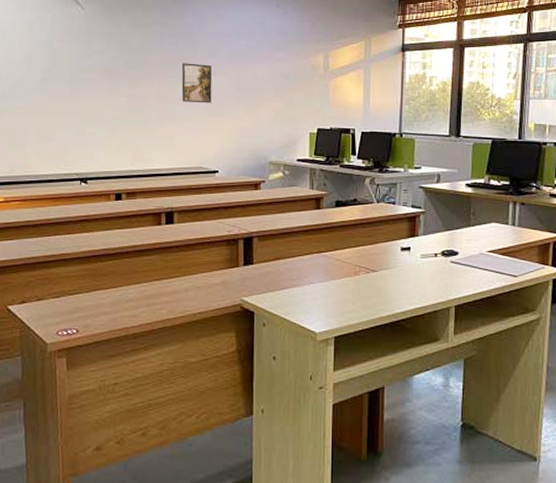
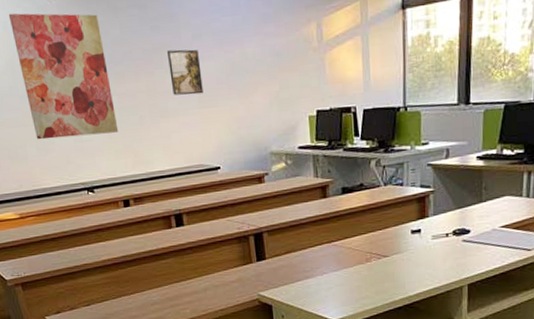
wall art: none [36,16,123,130] -> present [8,13,119,140]

